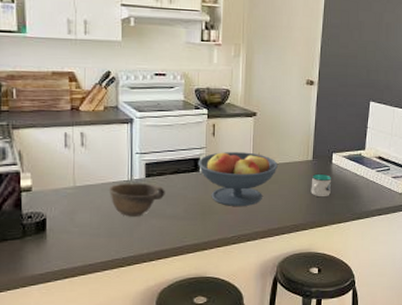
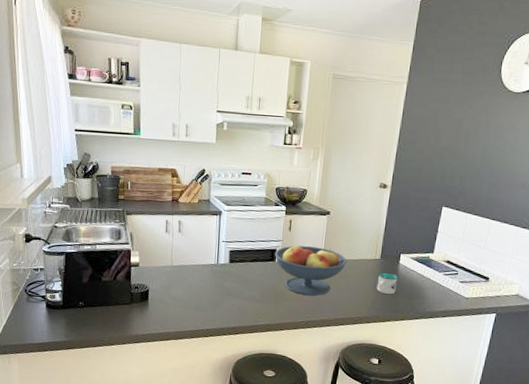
bowl: present [108,183,165,217] -> none [198,266,245,296]

